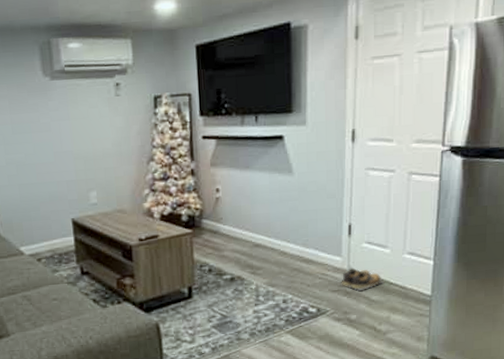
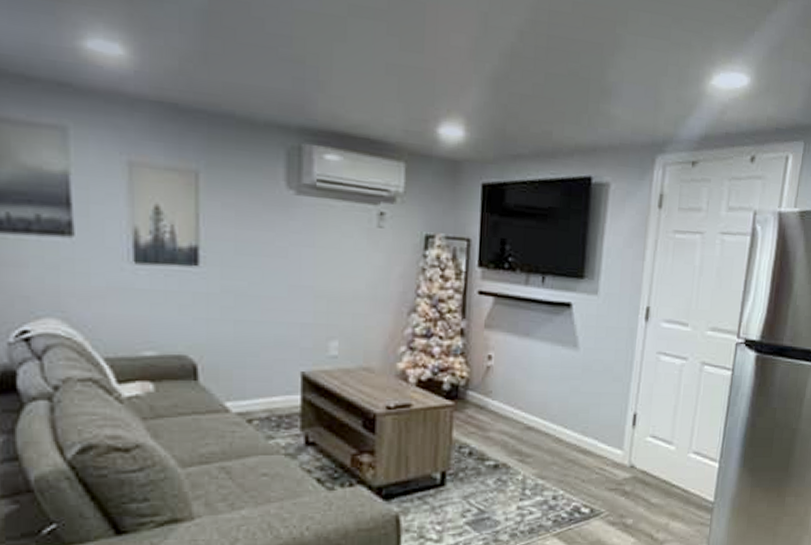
shoes: present [338,268,385,292] -> none [617,465,667,492]

